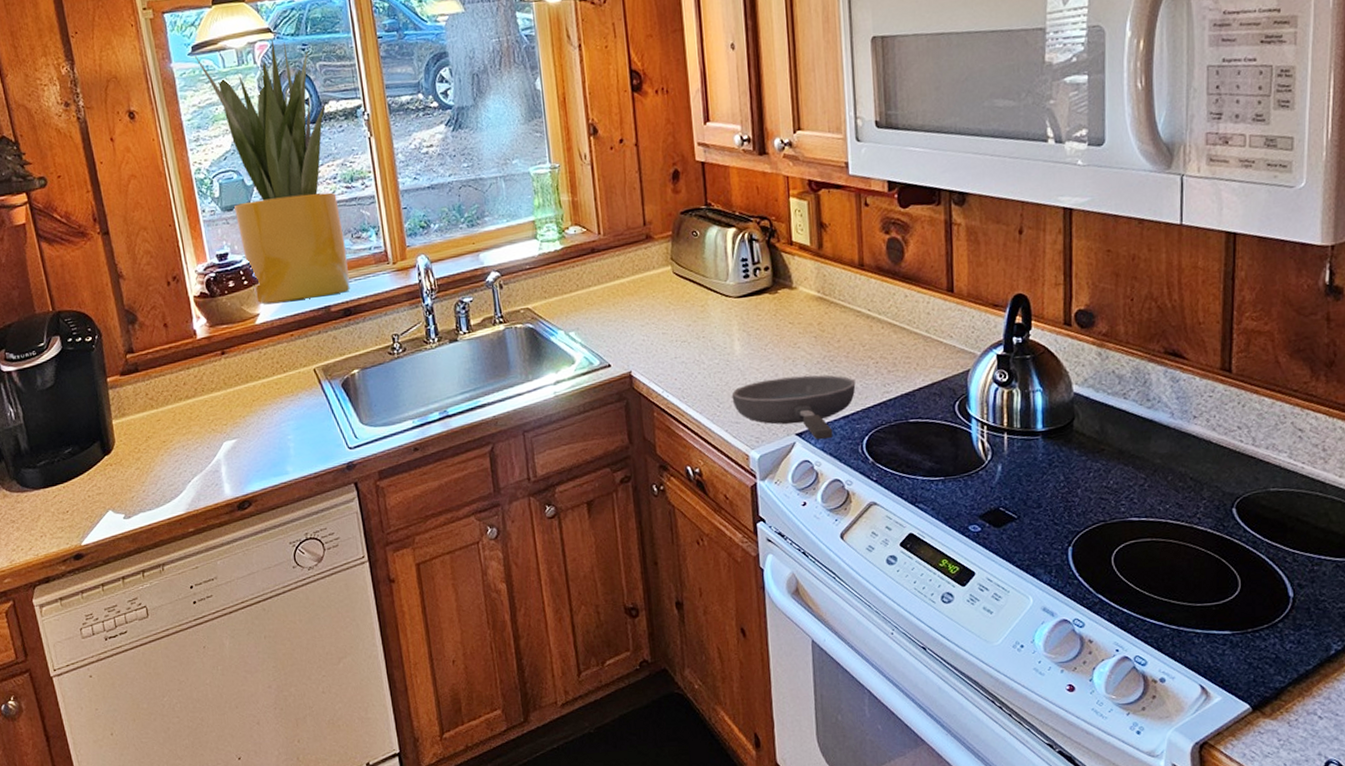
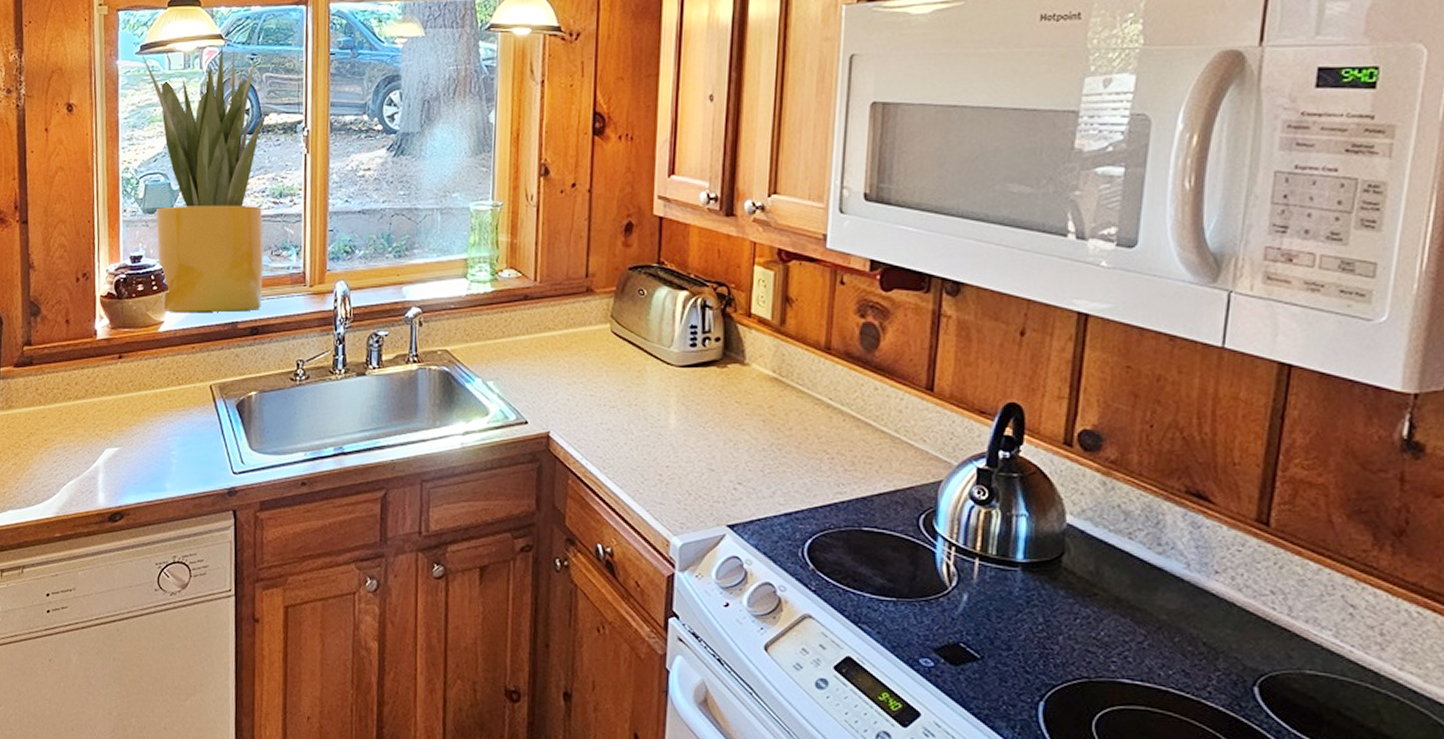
frying pan: present [731,375,856,440] -> none [659,461,805,536]

